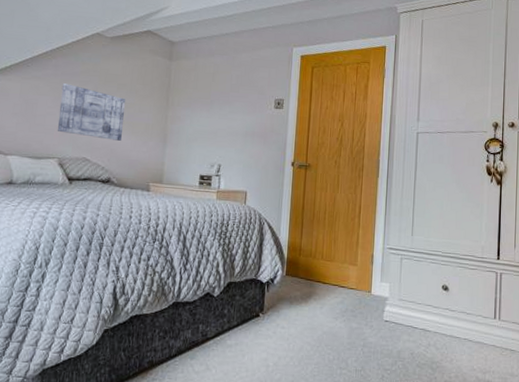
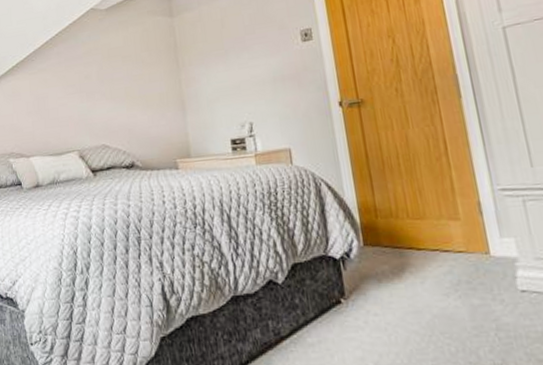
wall art: present [57,82,125,141] -> none [67,68,137,123]

